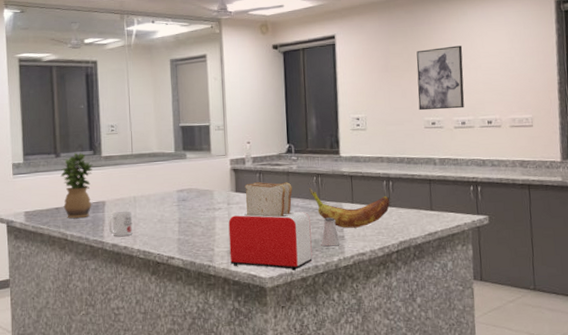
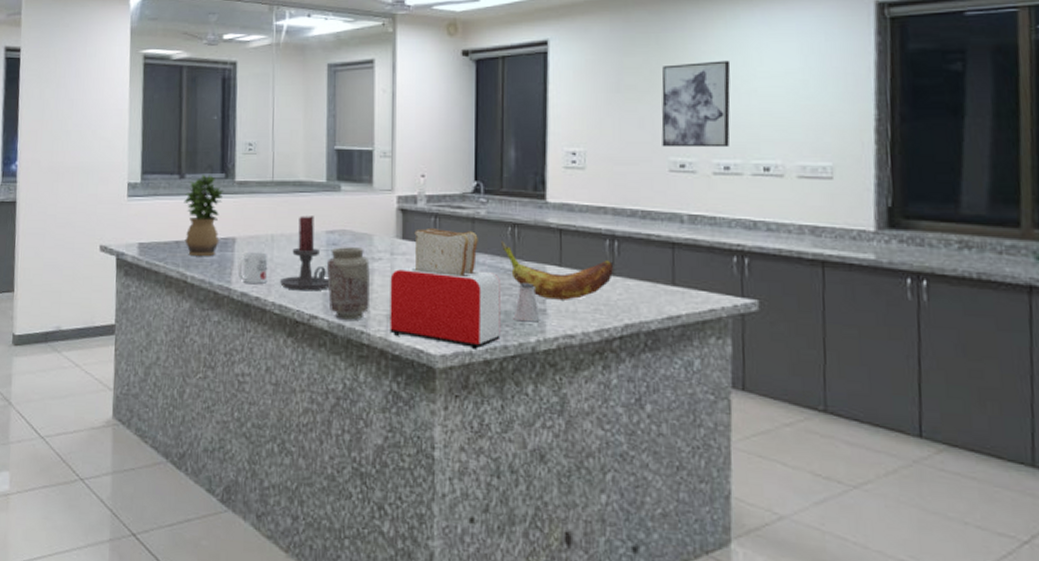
candle holder: none [142,179,182,239] -> present [279,216,330,291]
vase: none [178,201,214,258] -> present [326,247,370,320]

